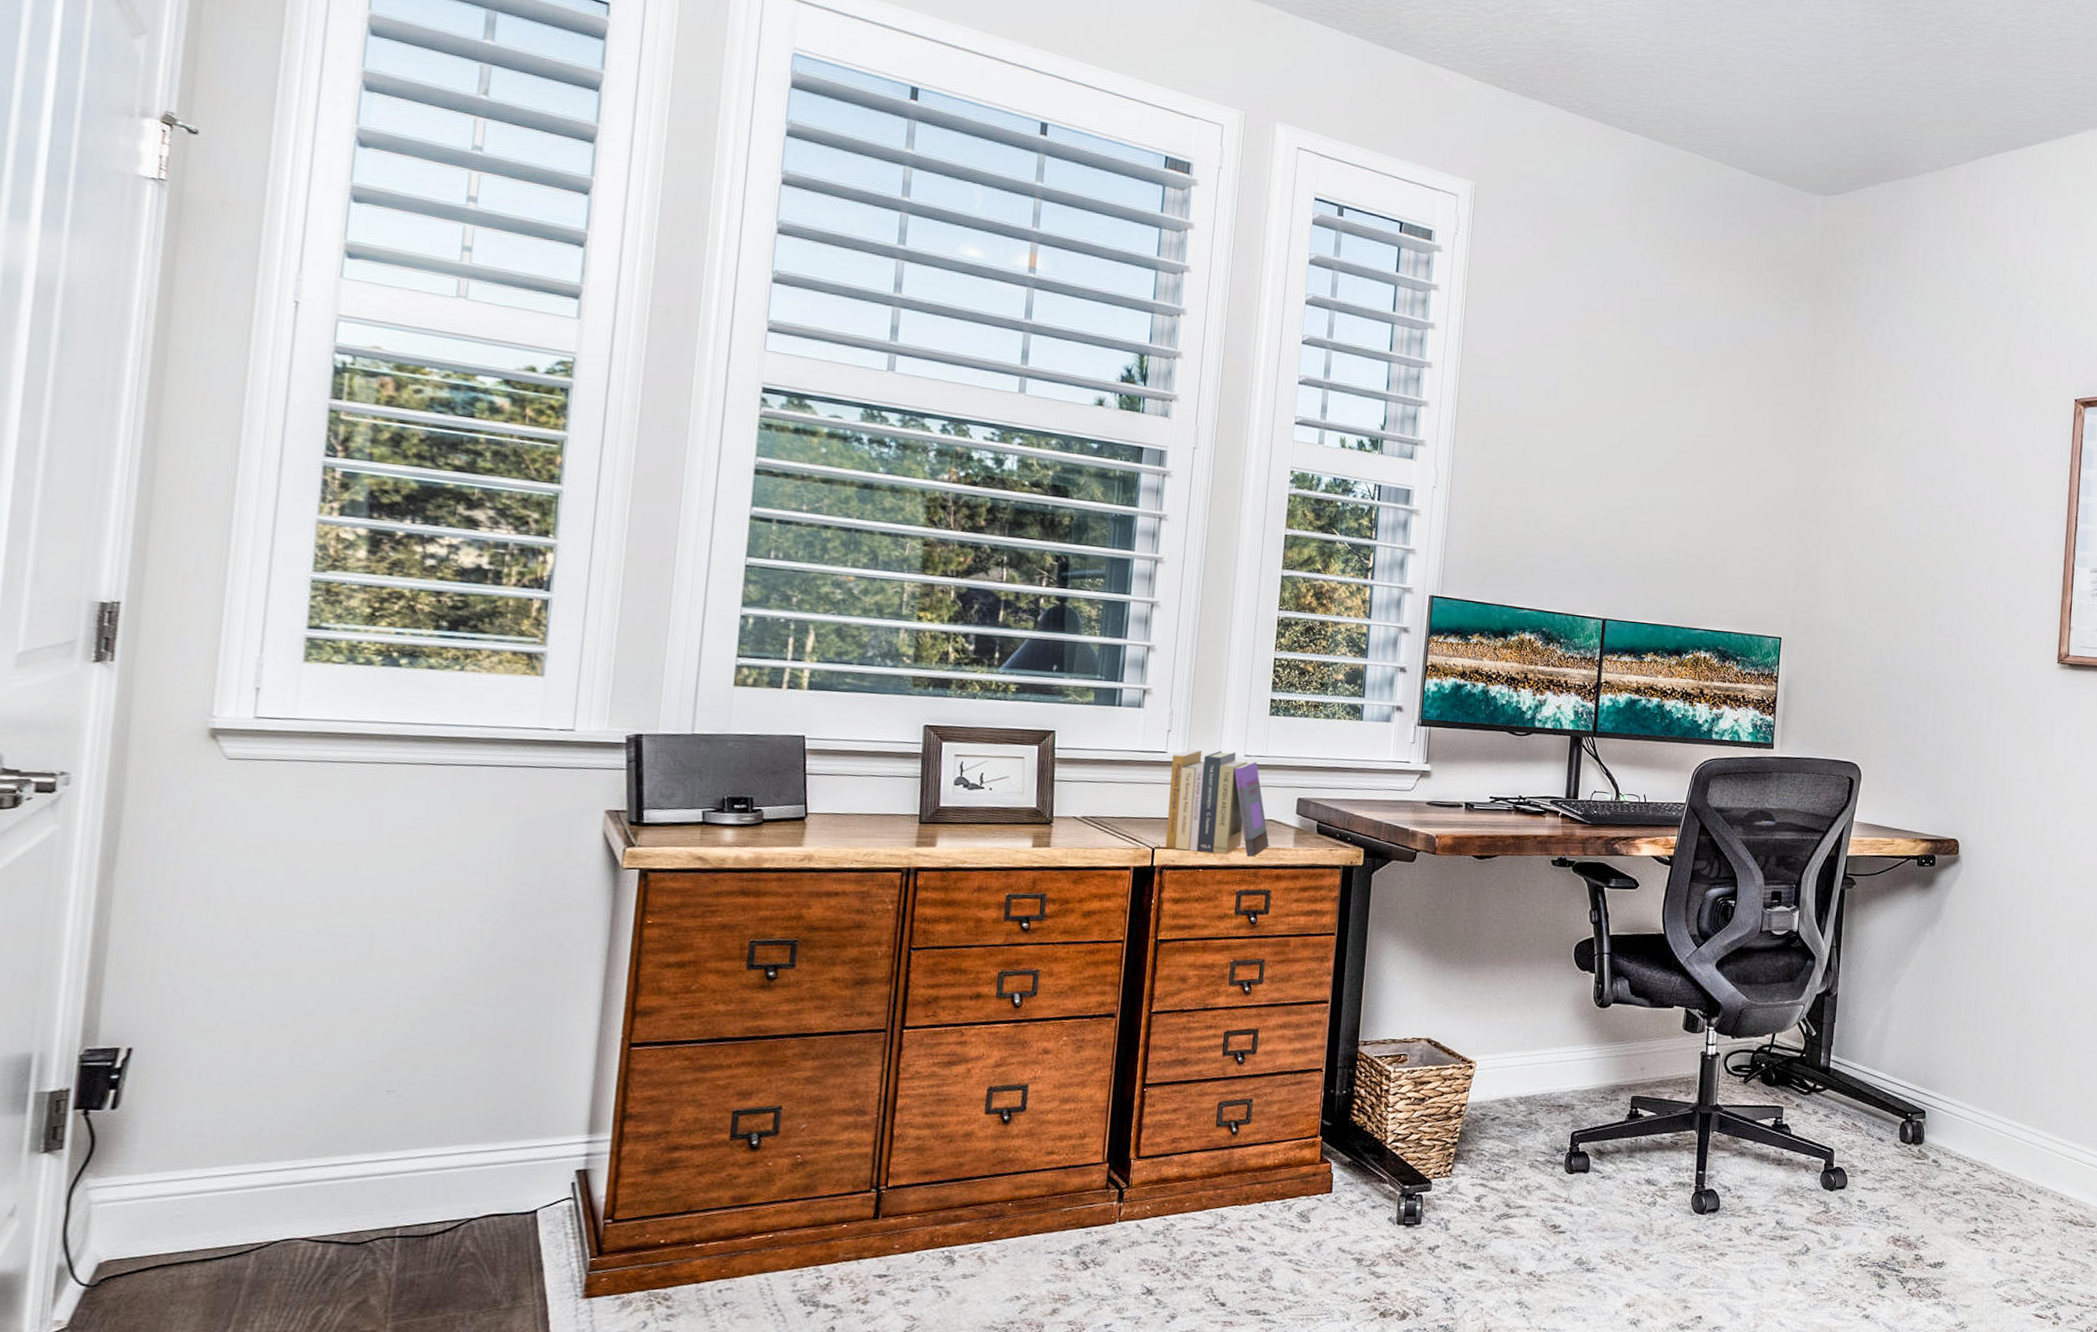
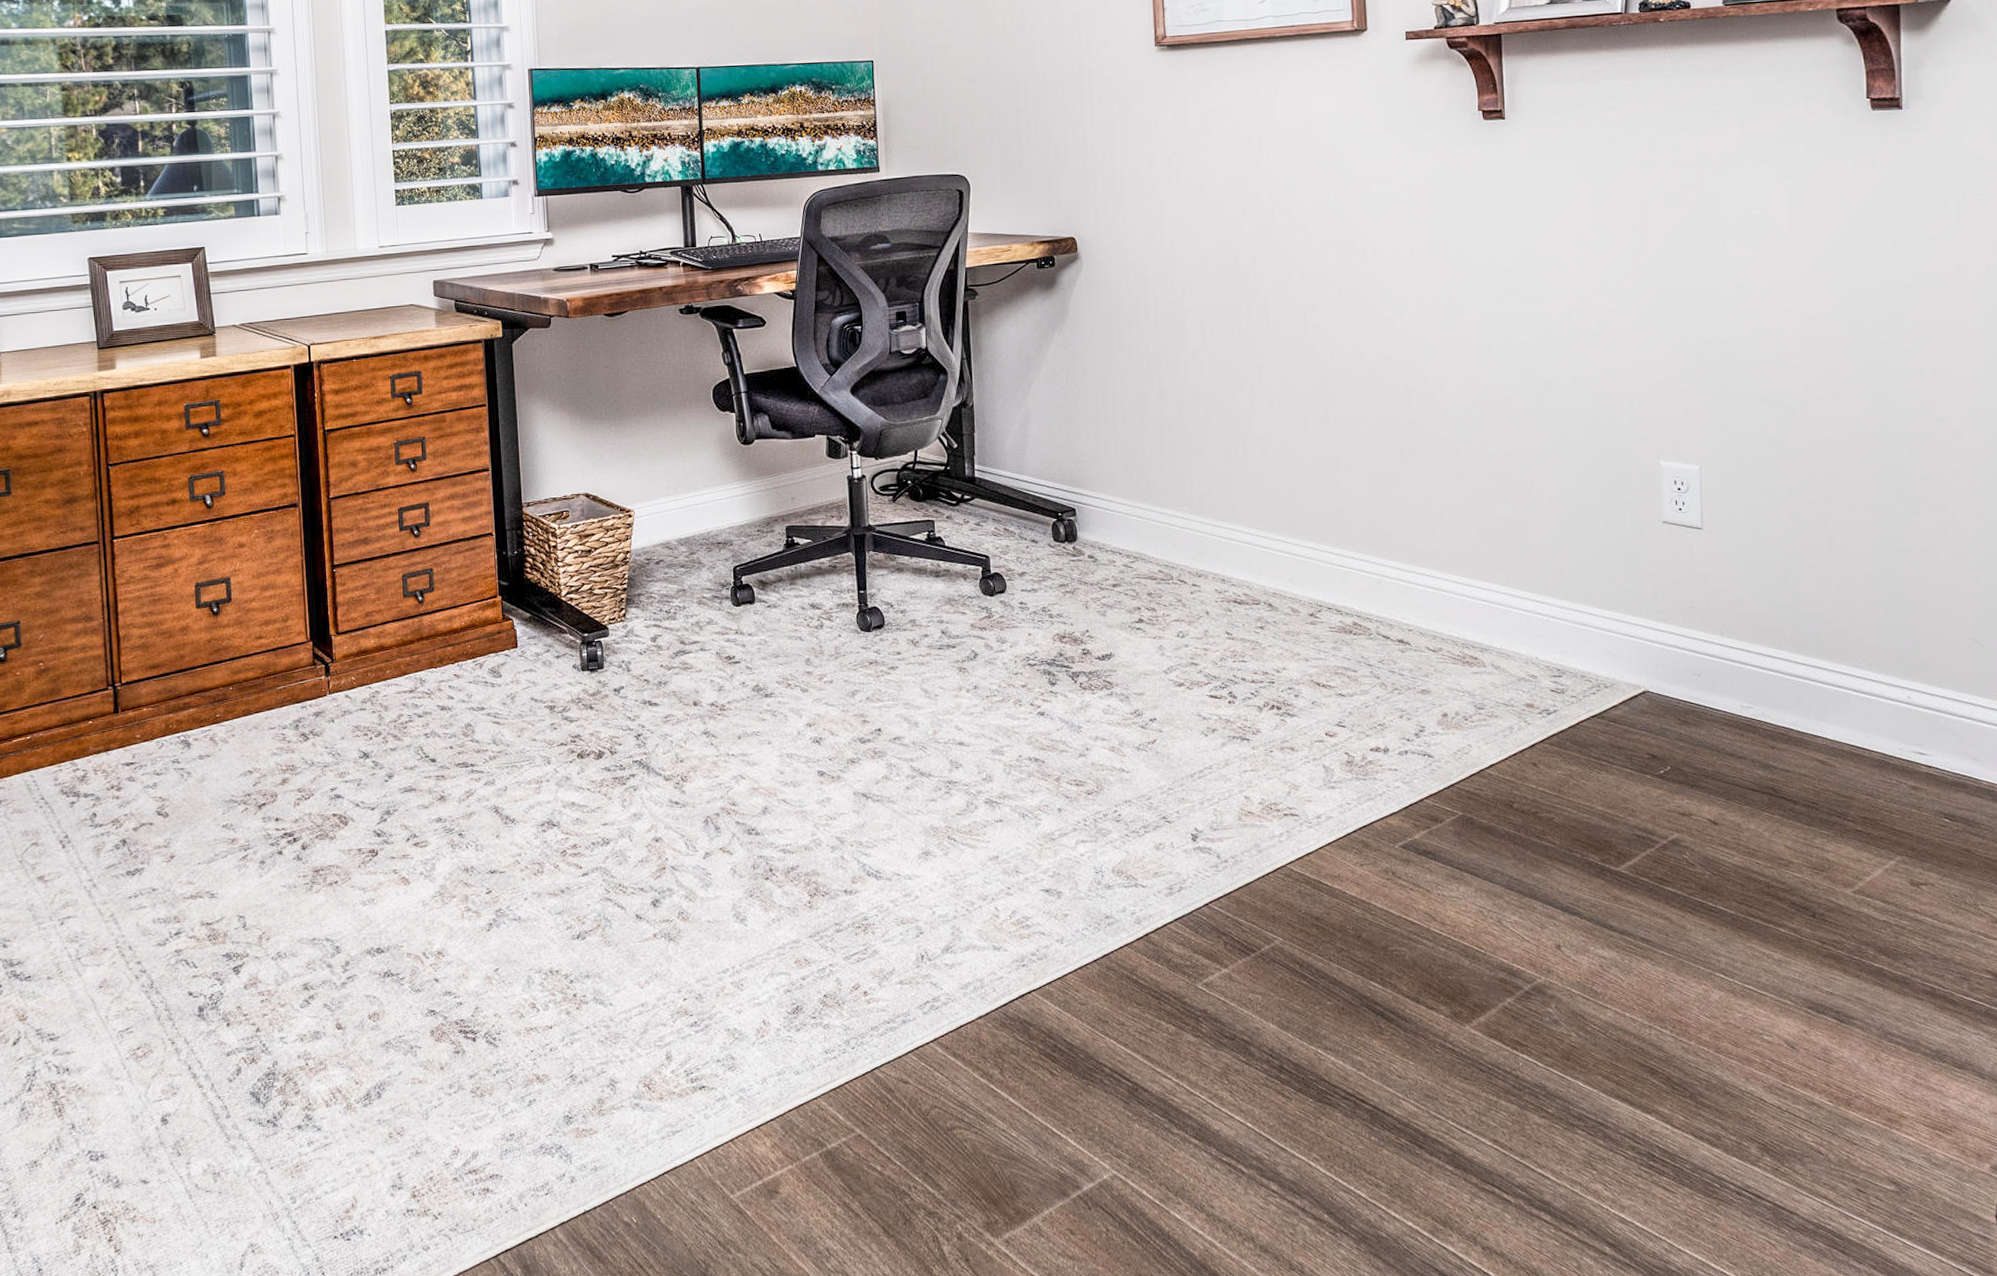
books: present [1165,749,1269,858] -> none [313,245,414,344]

